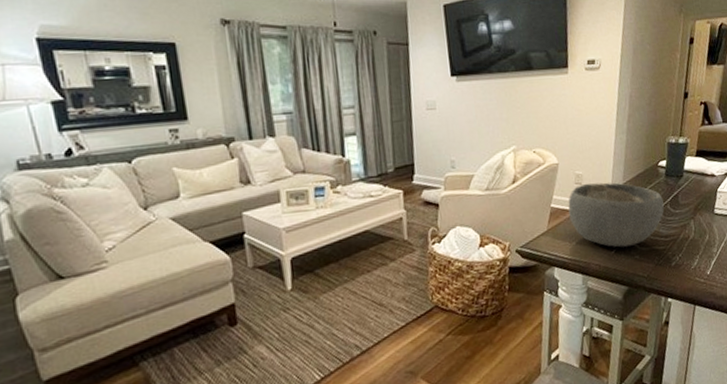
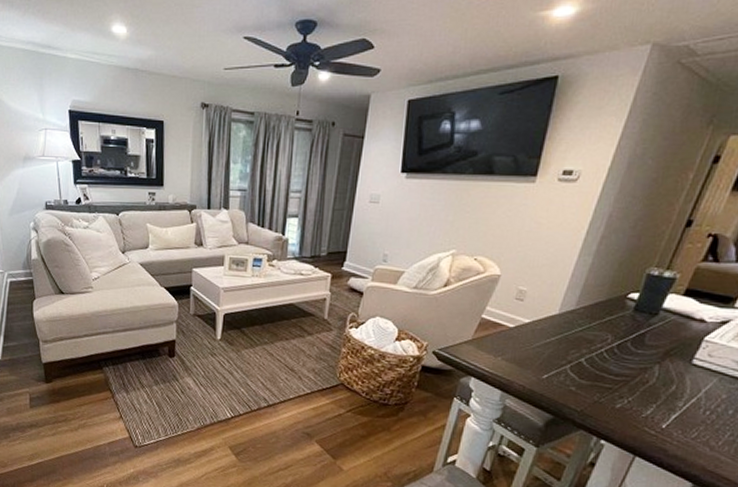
bowl: present [568,182,664,248] -> none [500,300,624,376]

